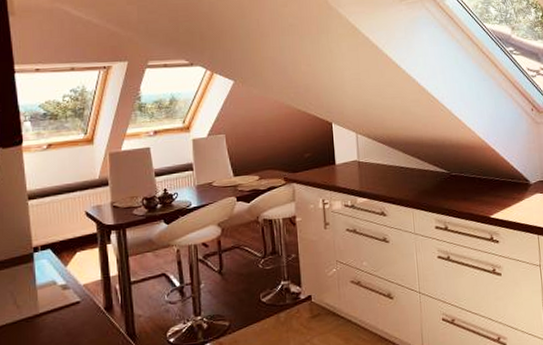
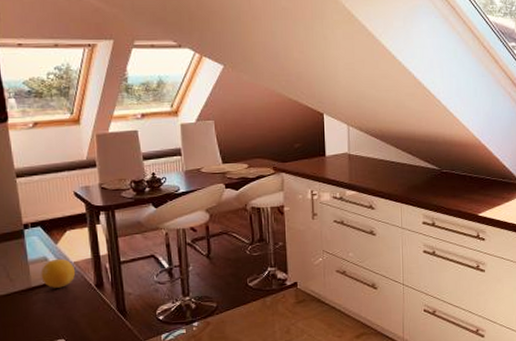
fruit: none [49,281,85,314] -> present [41,258,76,288]

